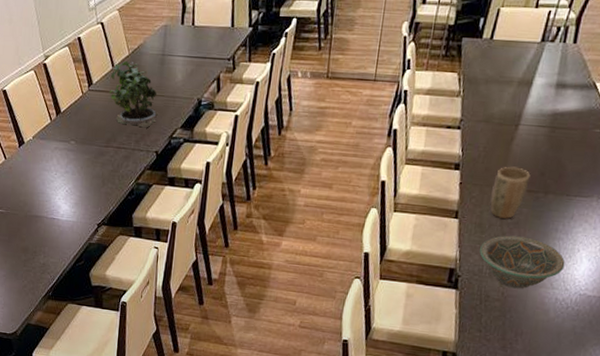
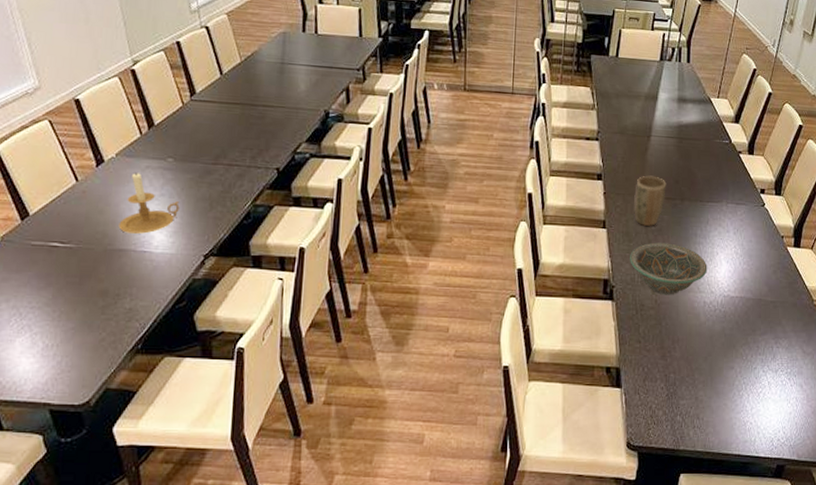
candle holder: none [35,153,80,204] -> present [118,173,180,234]
potted plant: present [109,61,158,128] -> none [216,69,278,143]

